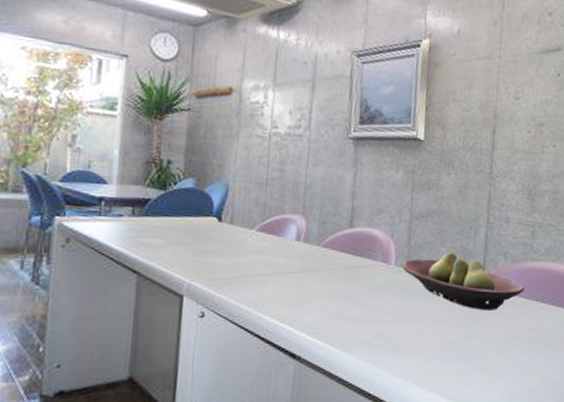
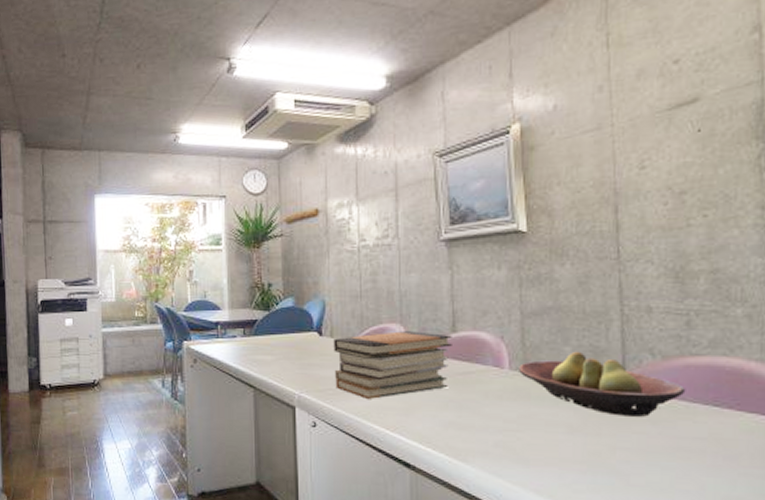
book stack: none [229,222,349,290] -> present [333,331,452,399]

